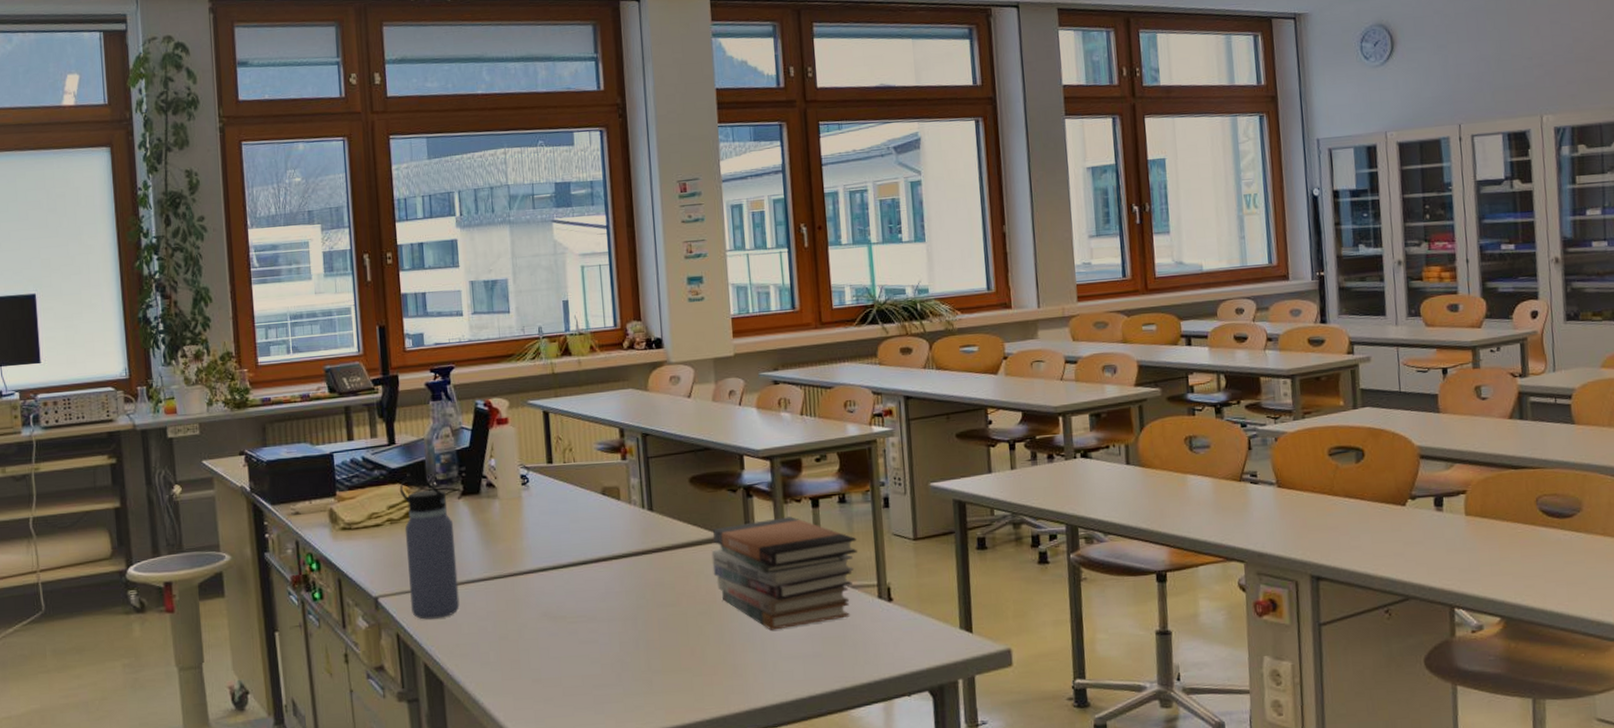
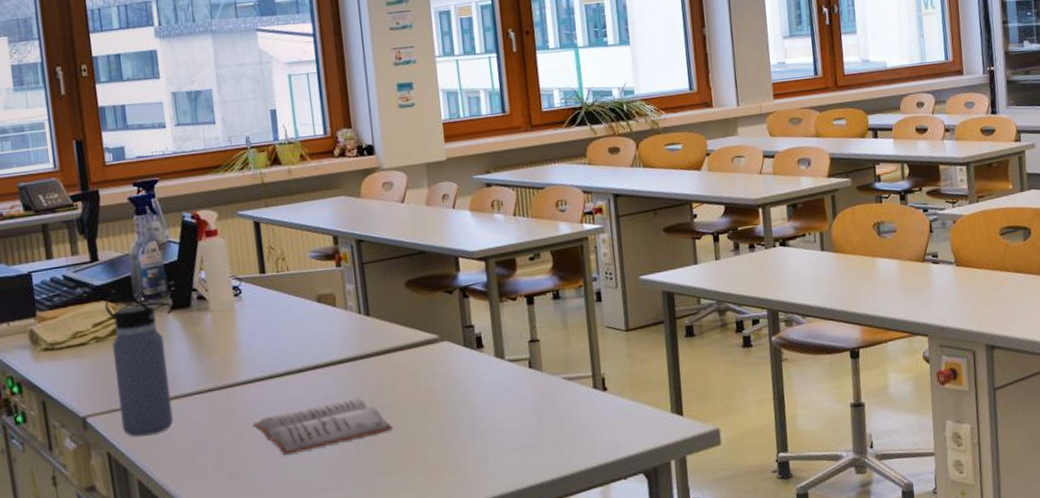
diary: none [535,593,672,647] -> present [253,397,393,455]
book stack: present [711,516,857,631] -> none [429,314,572,426]

